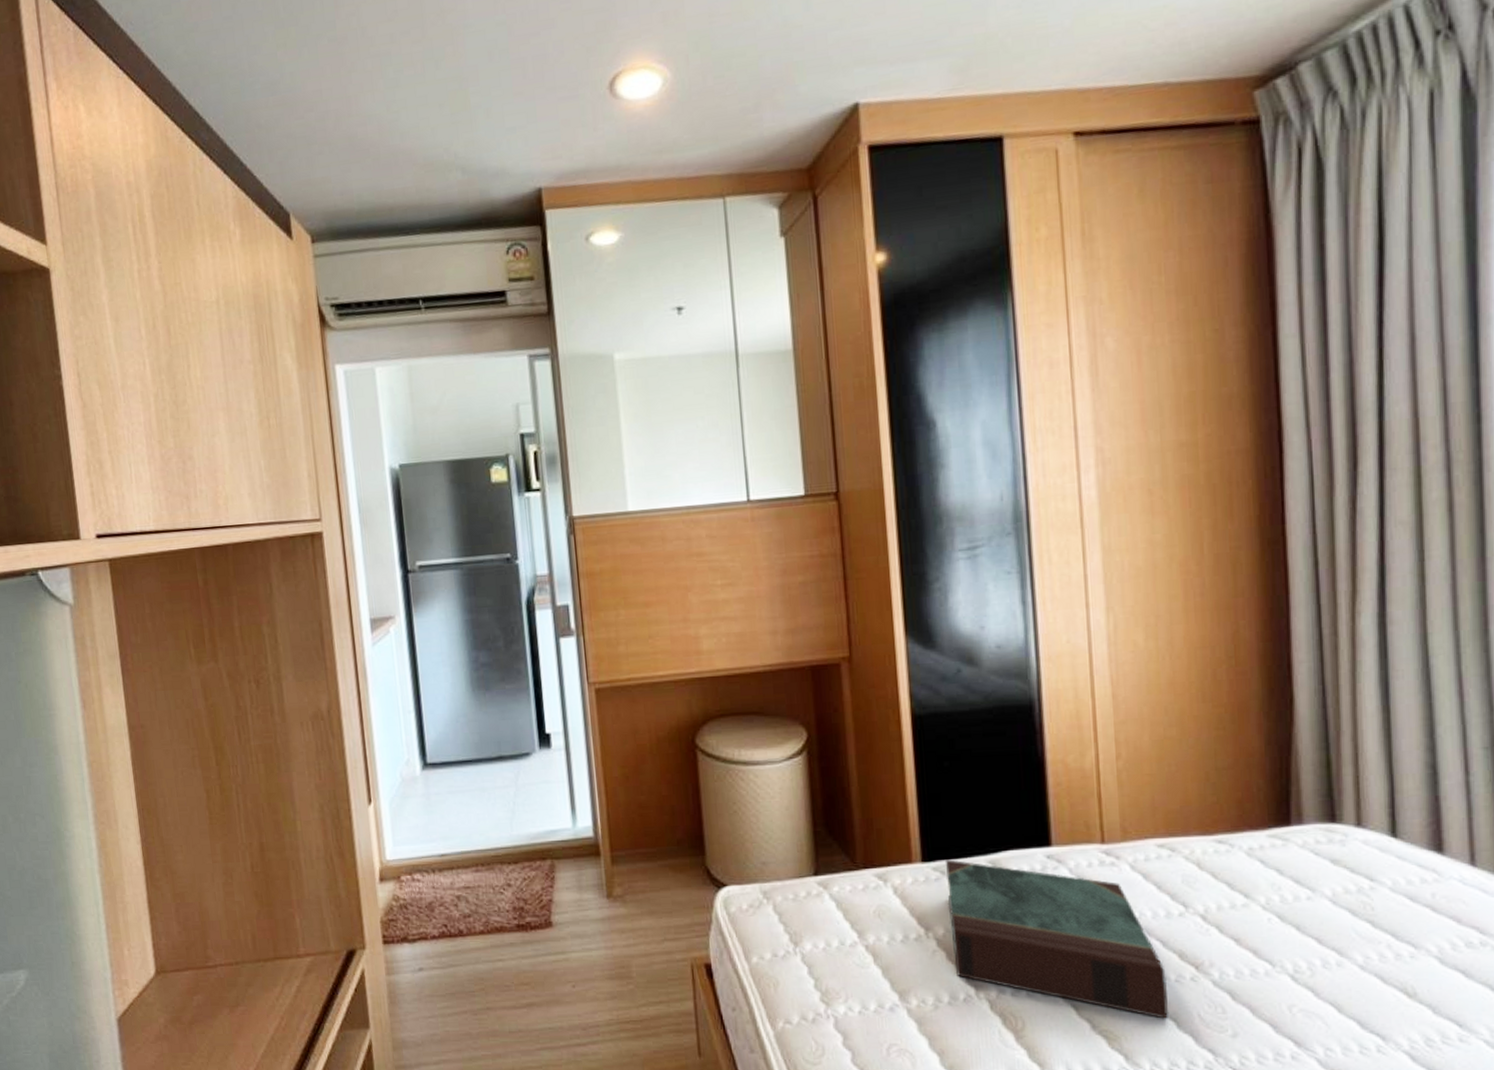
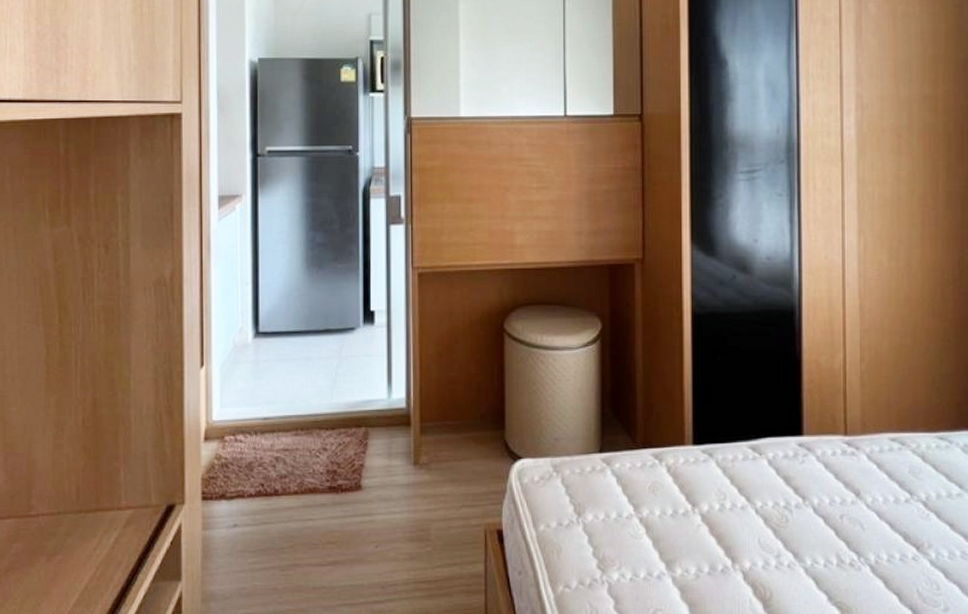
book: present [944,859,1169,1019] -> none [712,443,893,593]

